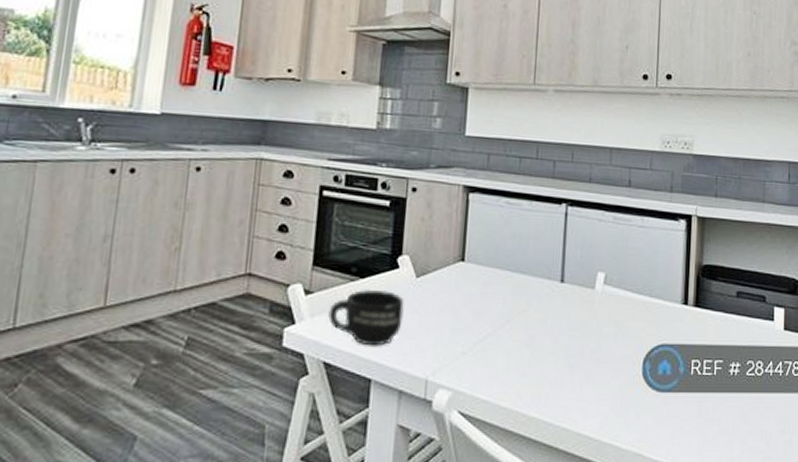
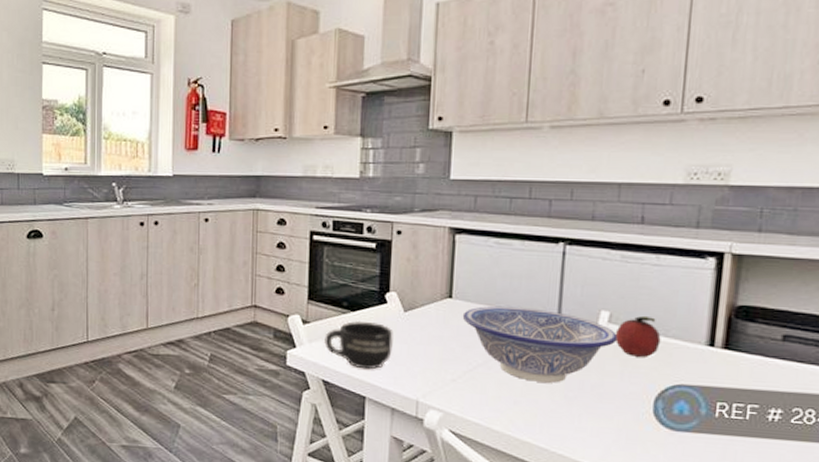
decorative bowl: none [474,269,612,350] -> present [462,306,618,383]
fruit: none [609,276,647,318] -> present [615,315,661,357]

